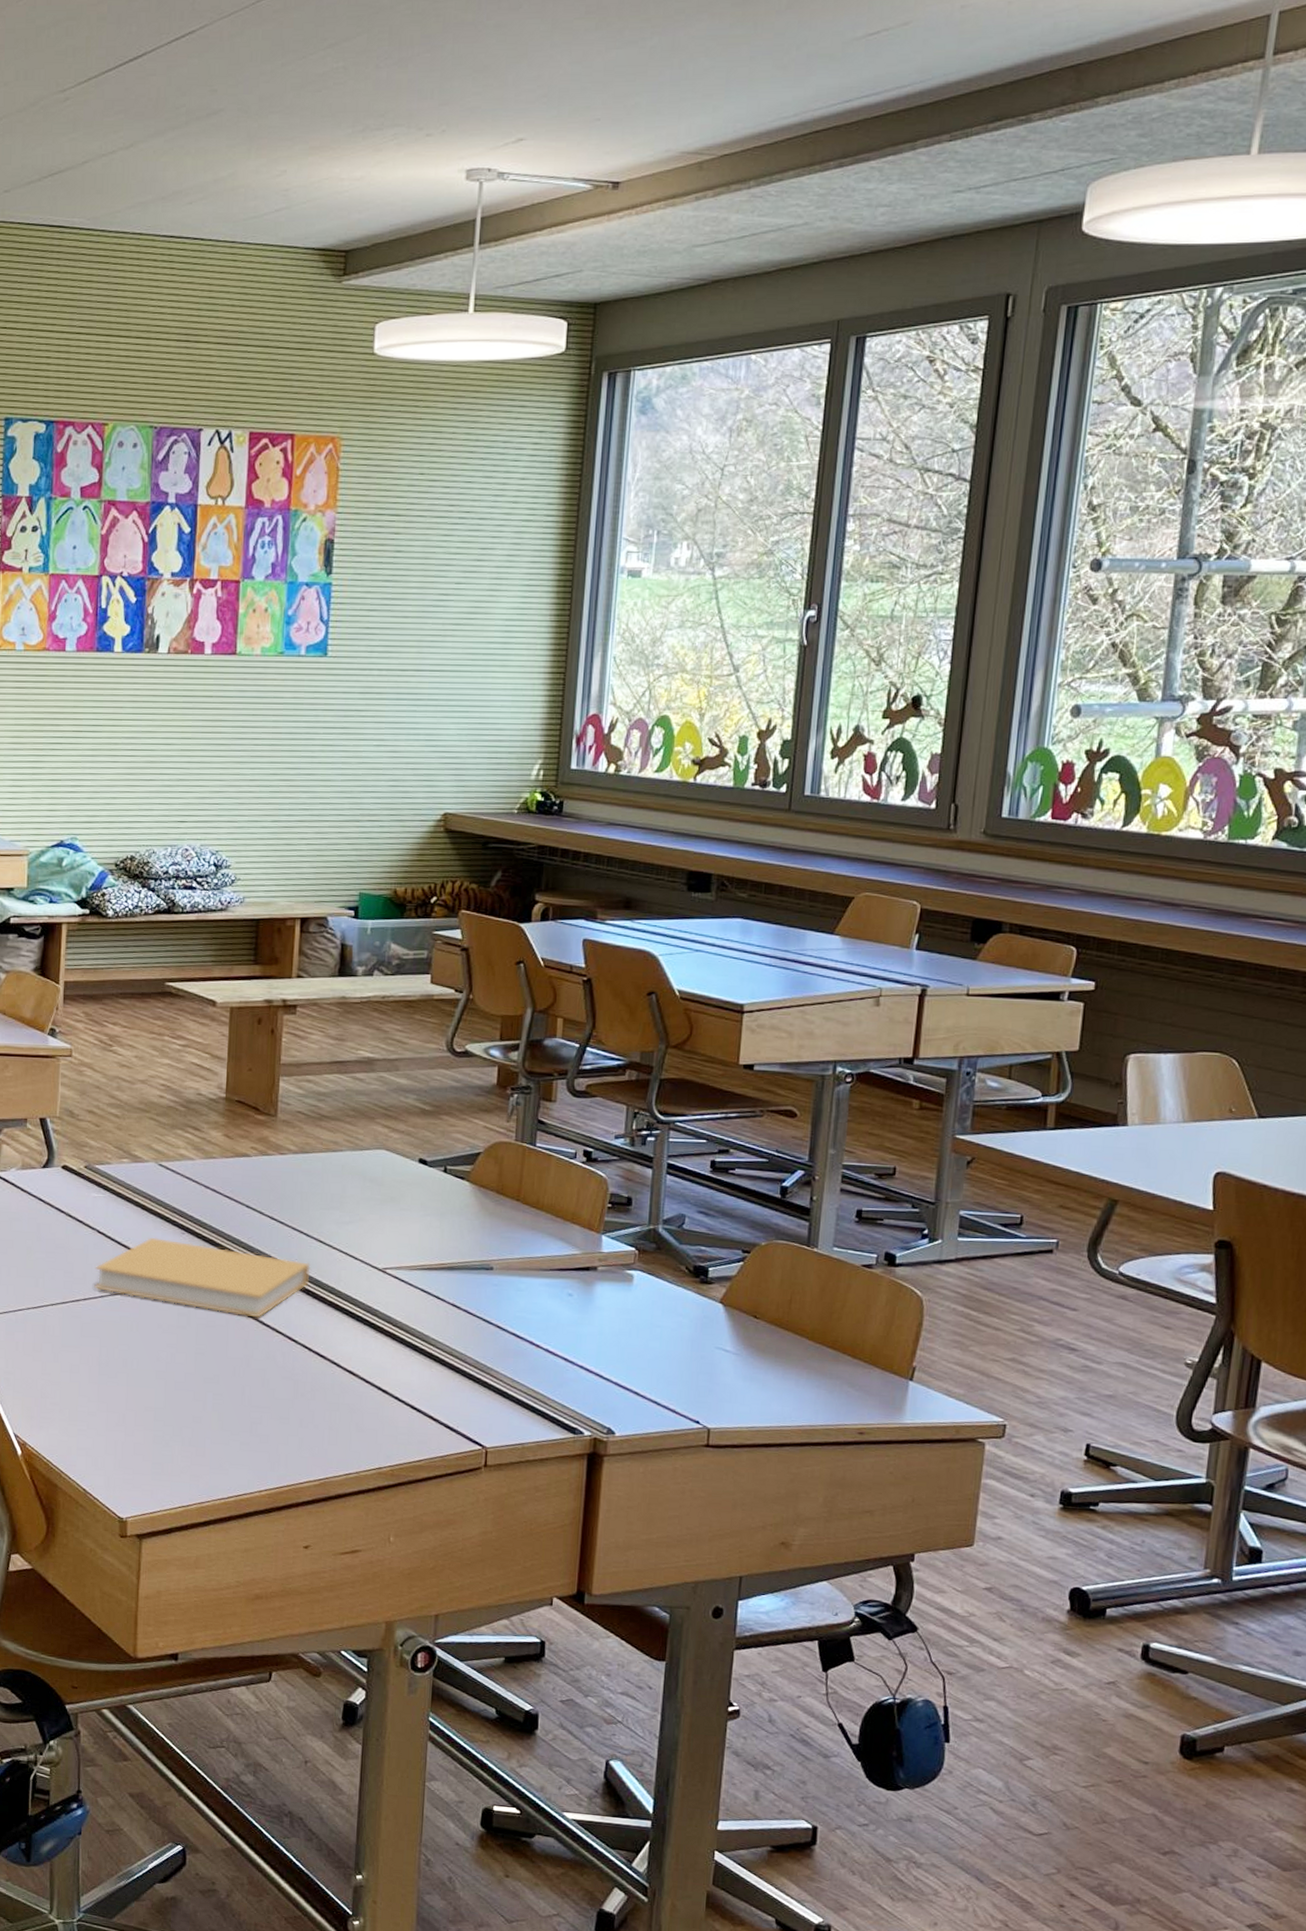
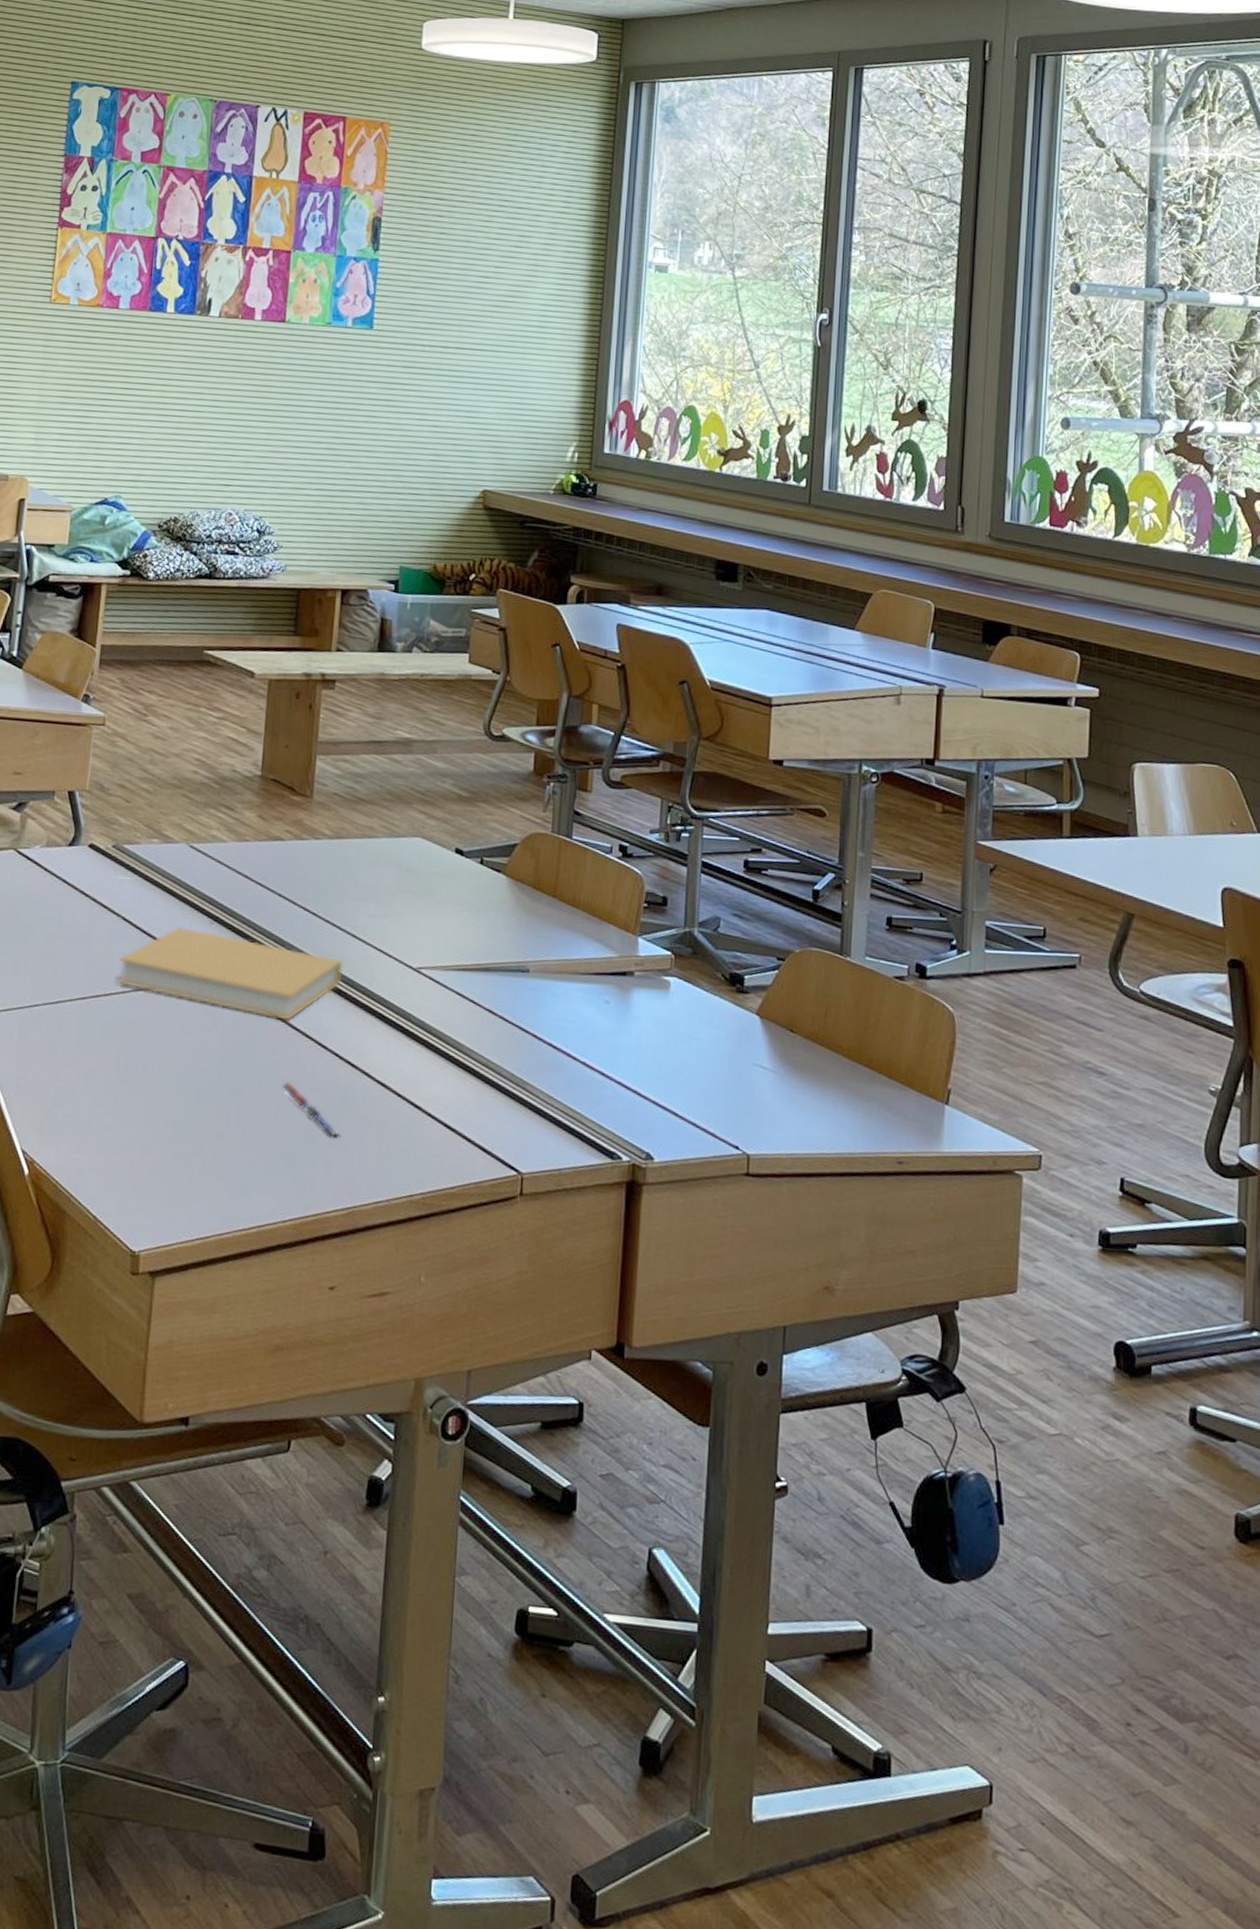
pen: none [255,1372,312,1419] -> present [282,1082,341,1137]

